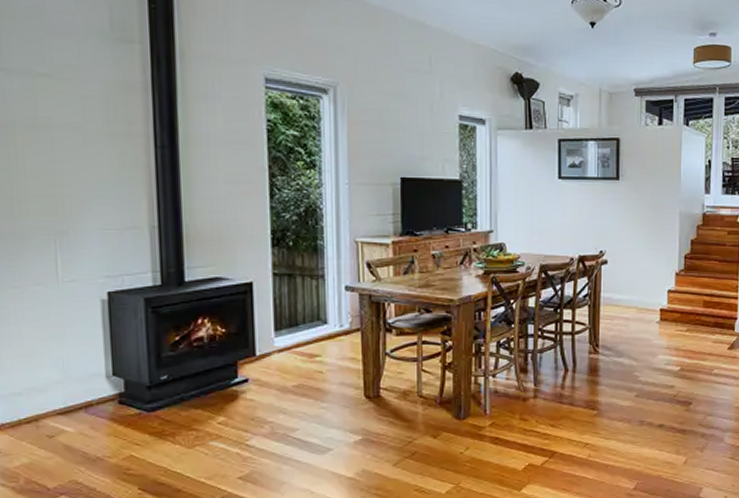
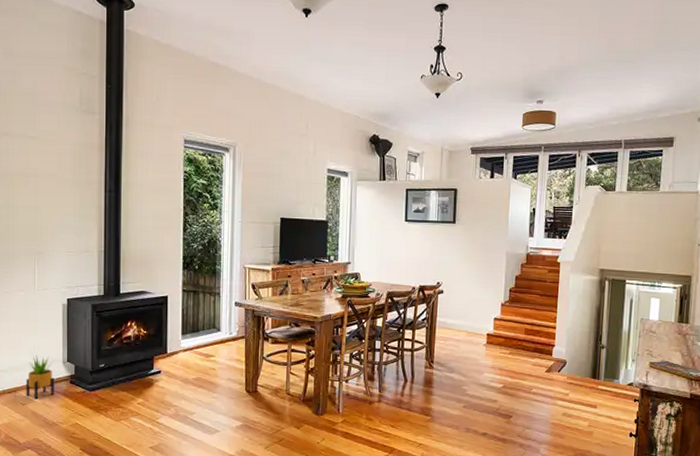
potted plant: none [52,369,96,429] -> present [26,355,54,400]

